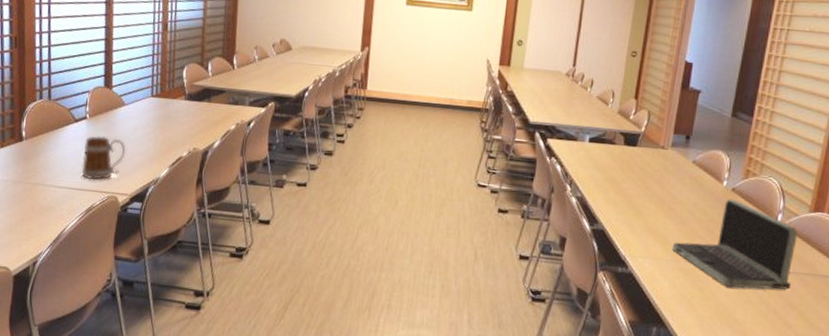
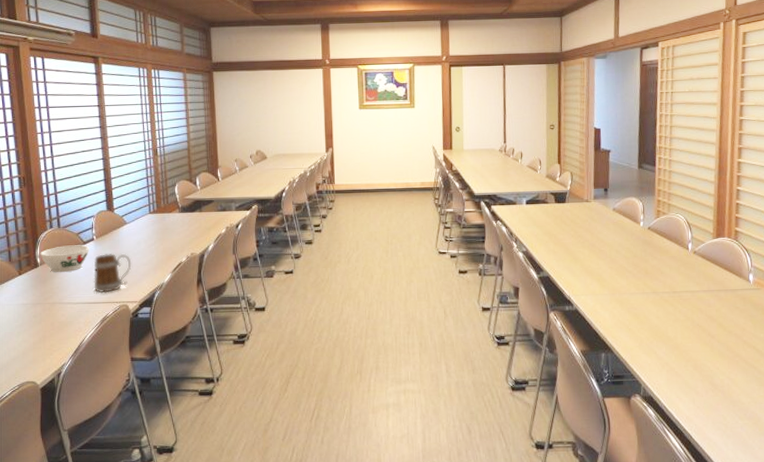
bowl: none [26,121,82,151] -> present [40,245,90,273]
laptop: present [672,199,798,290] -> none [607,236,709,311]

